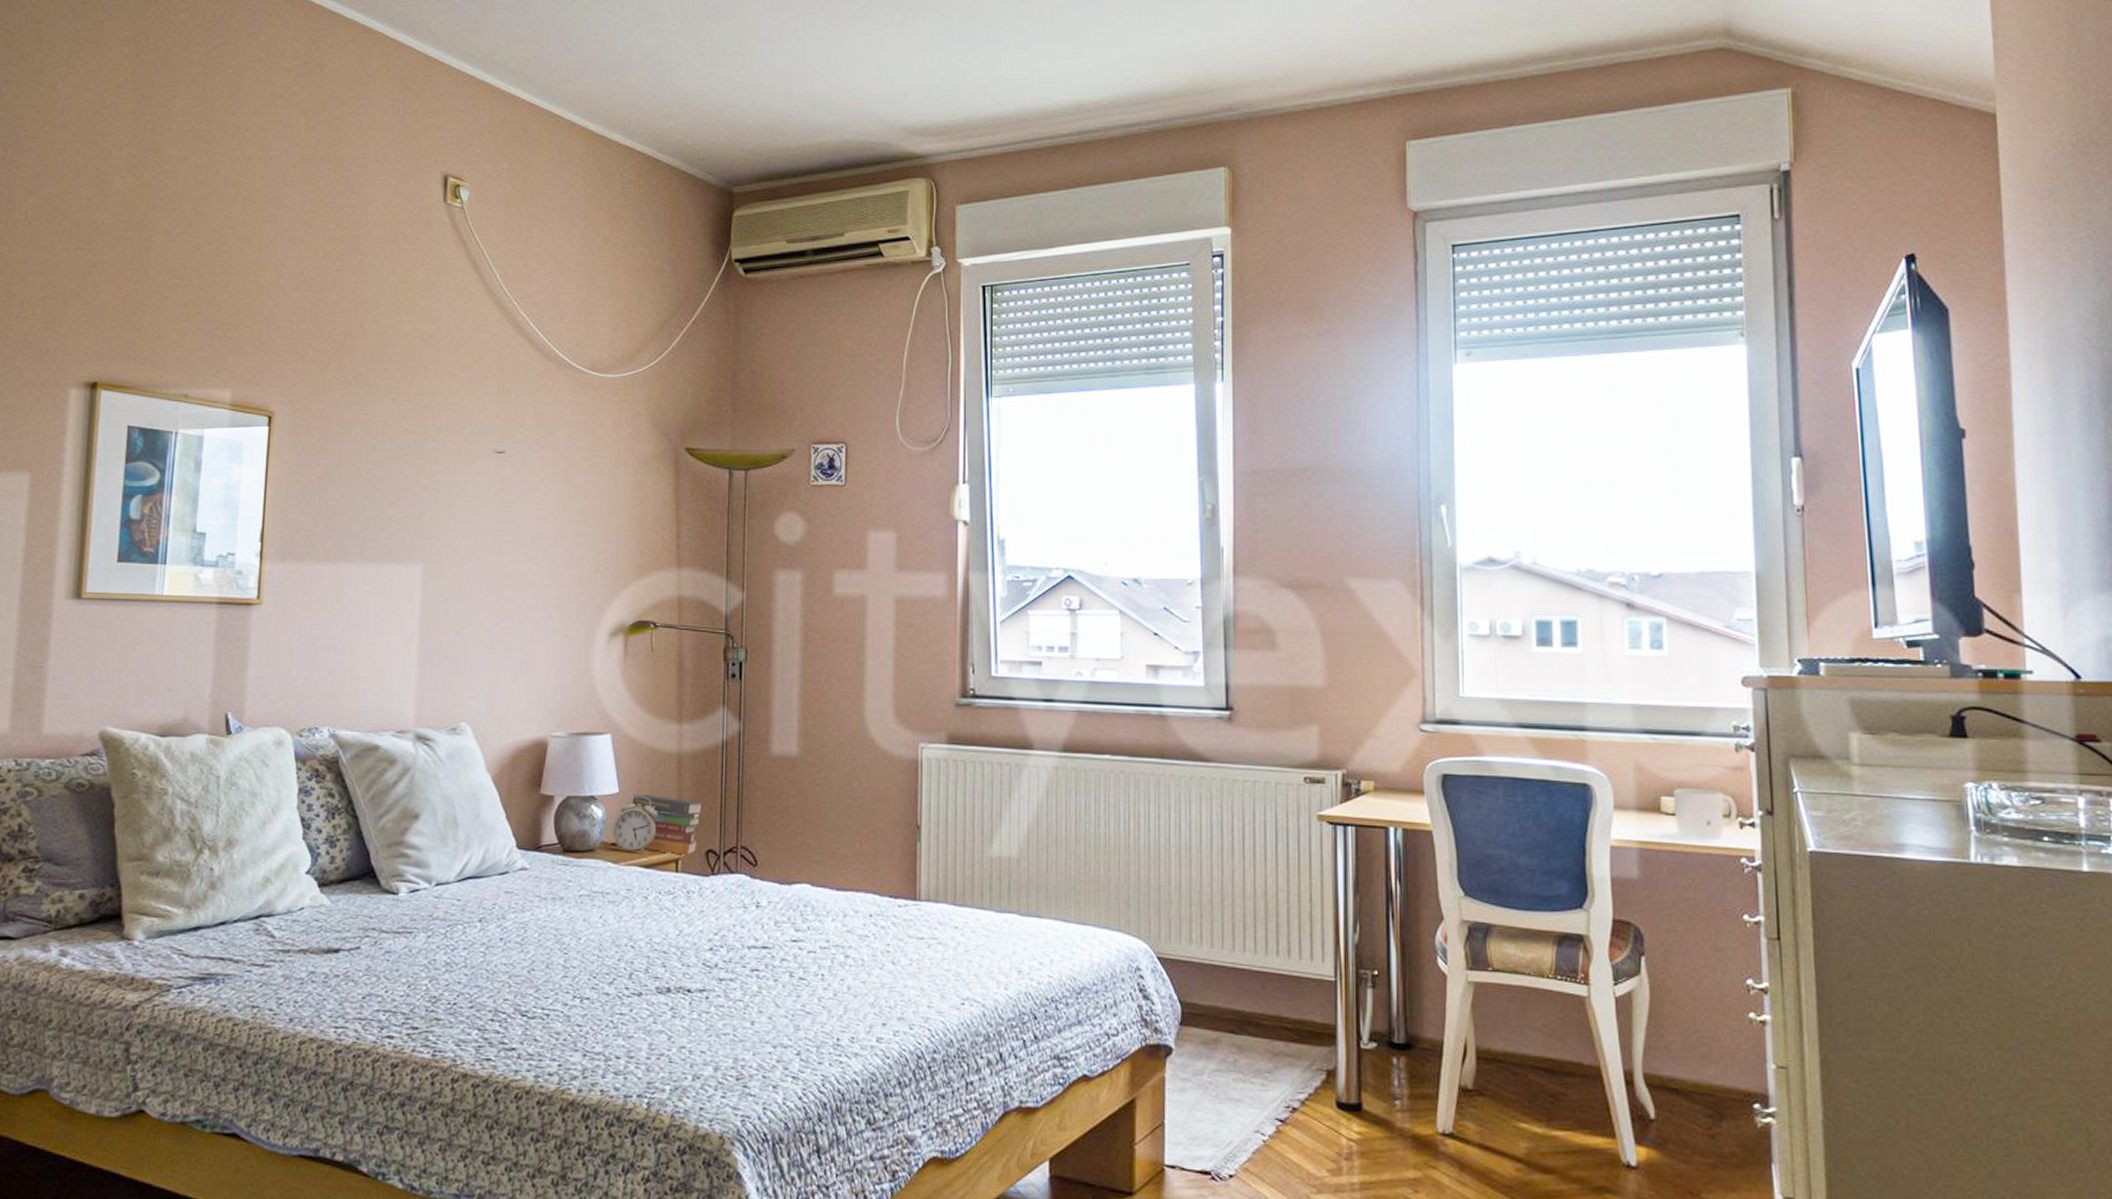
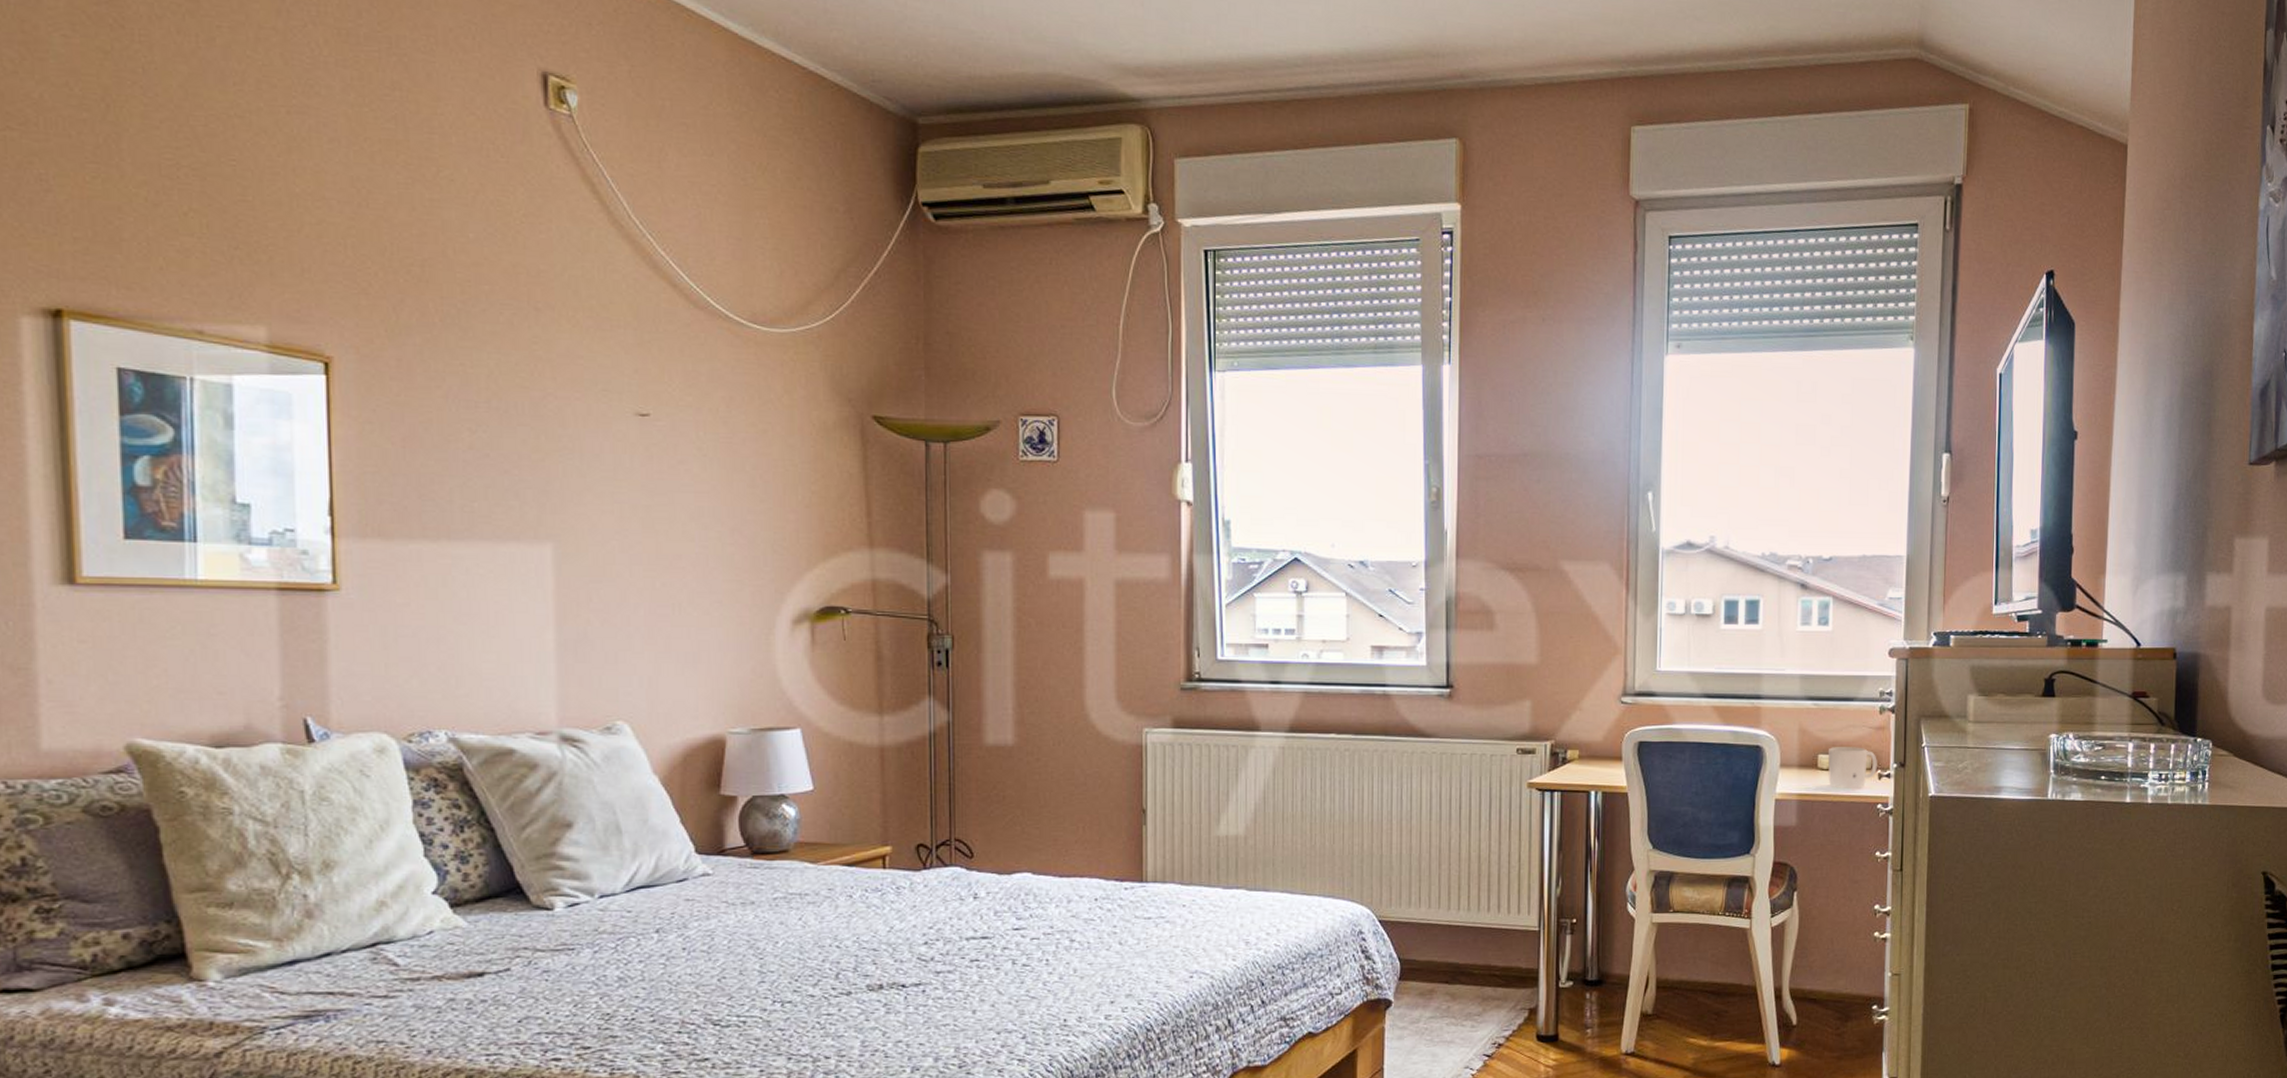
alarm clock: present [612,795,657,854] -> none [807,792,859,852]
books: present [614,794,703,855] -> none [811,790,911,851]

